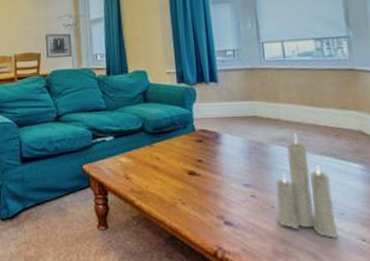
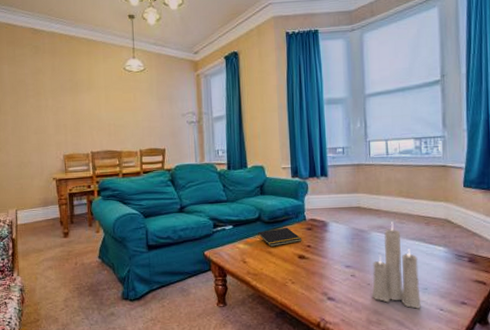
wall art: present [45,33,72,58] -> none [169,129,195,154]
notepad: none [141,139,192,161] -> present [257,228,302,247]

